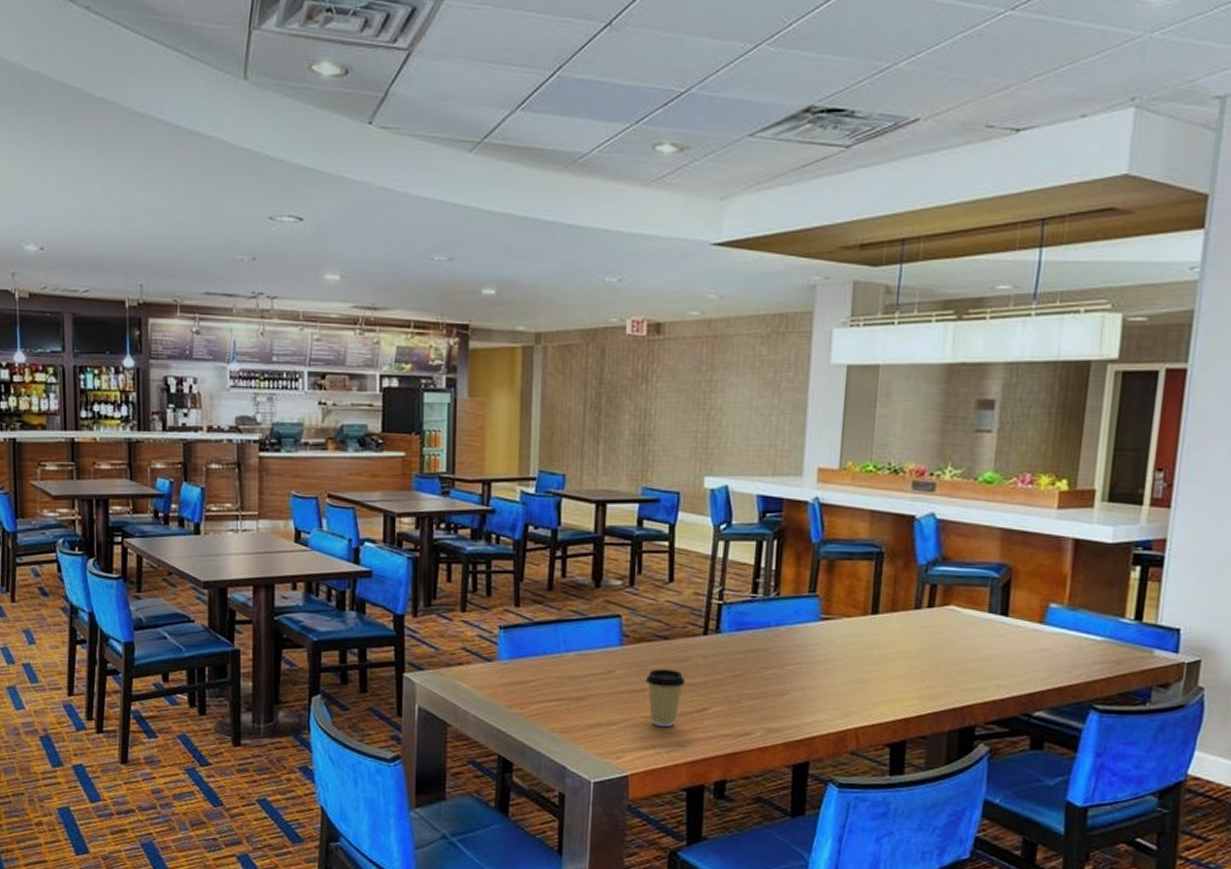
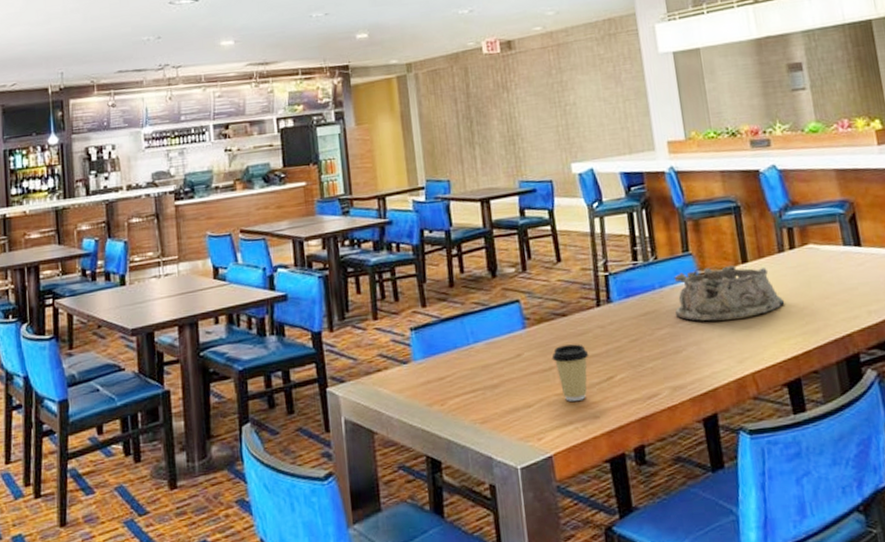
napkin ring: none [787,613,909,671] -> present [674,265,785,321]

